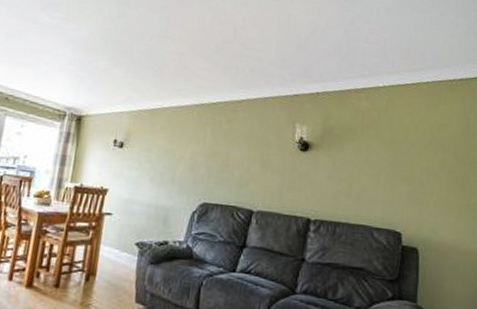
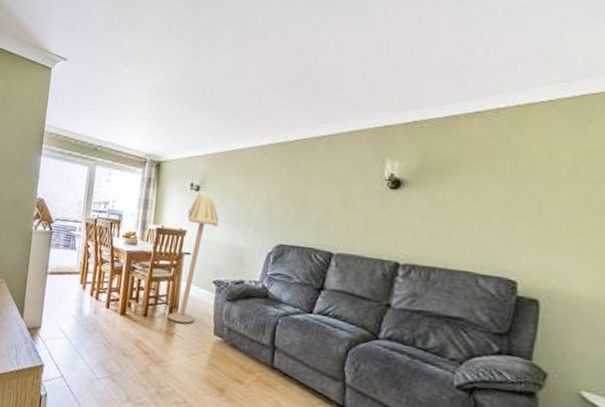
floor lamp: none [83,150,143,292] -> present [168,193,219,324]

